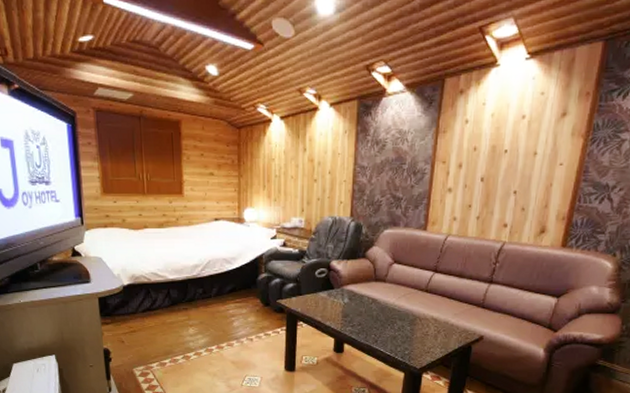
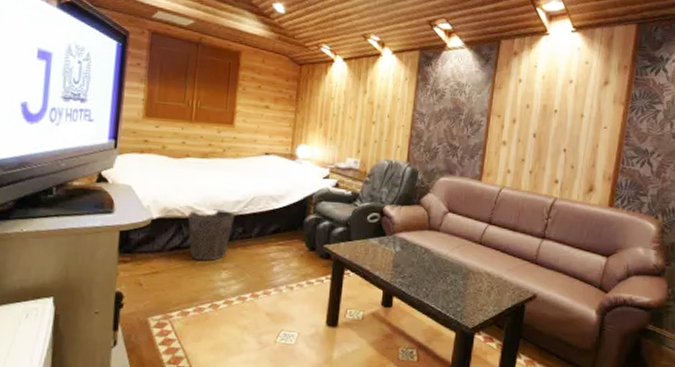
waste bin: none [154,274,195,320] -> present [188,209,235,262]

